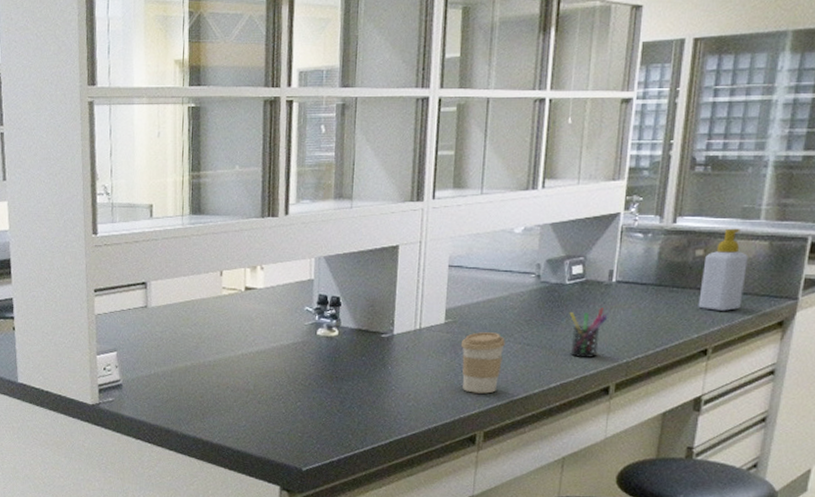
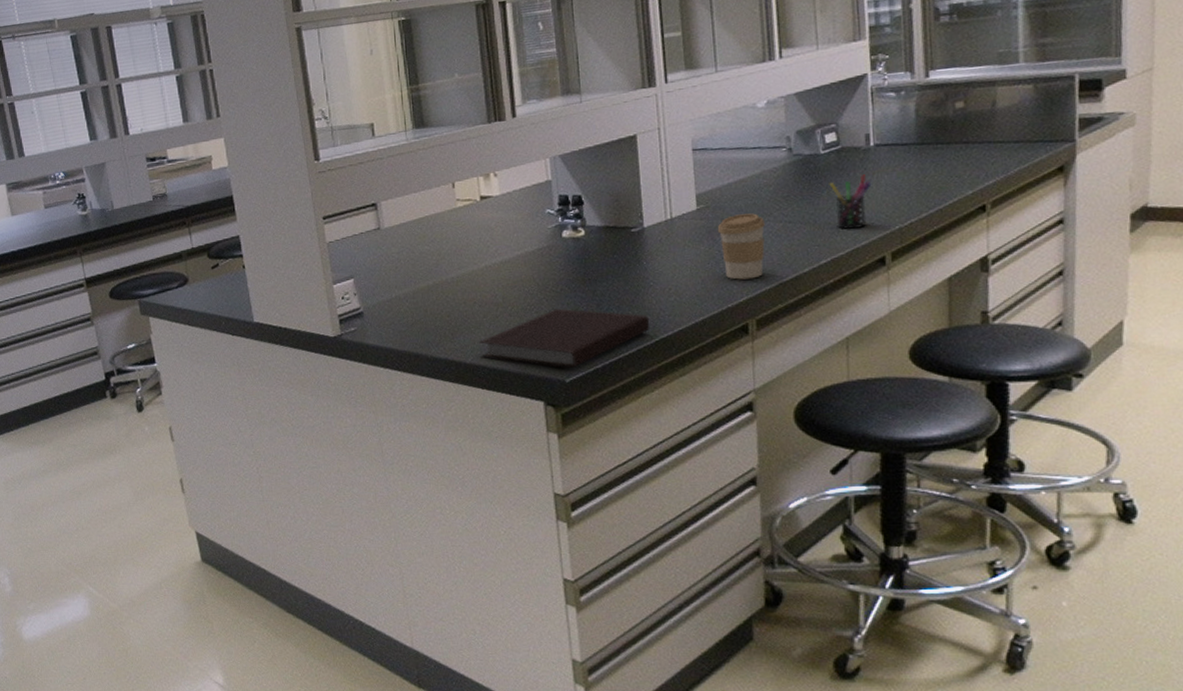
notebook: none [227,401,387,458] -> present [479,308,650,368]
soap bottle: present [698,228,748,311] -> none [966,75,1015,164]

